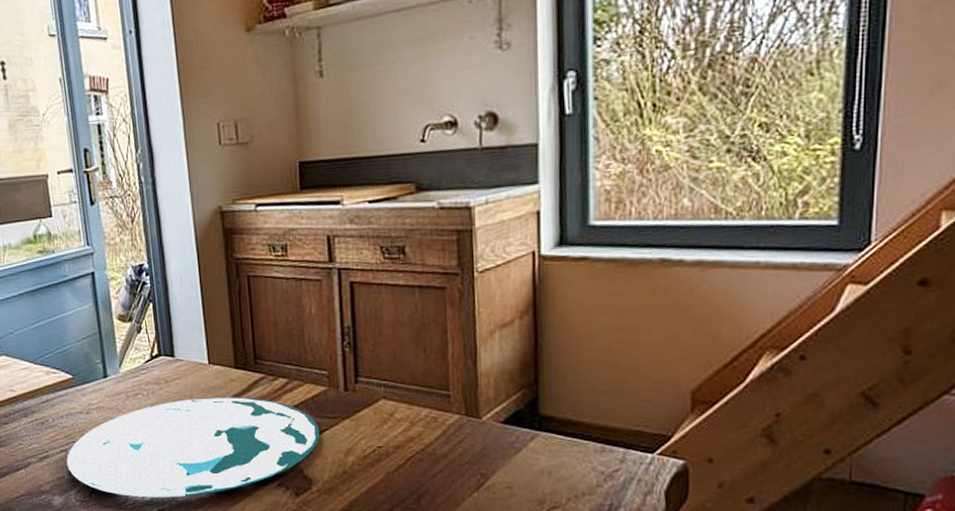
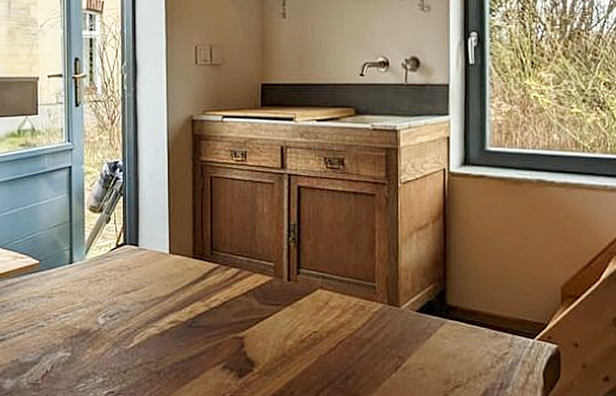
plate: present [66,397,320,498] -> none [23,285,263,381]

